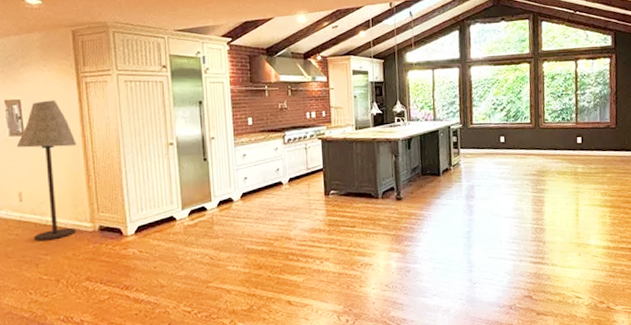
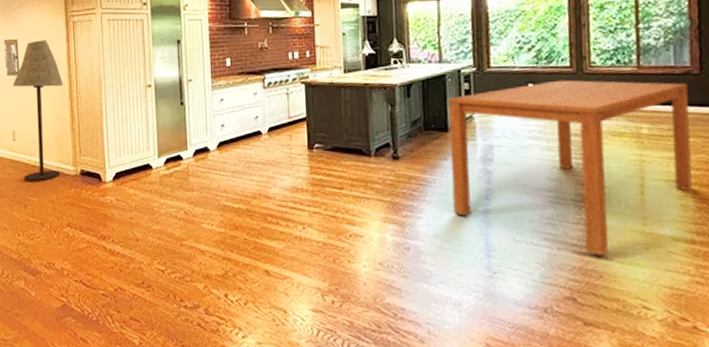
dining table: none [440,133,610,264] -> present [448,79,693,257]

